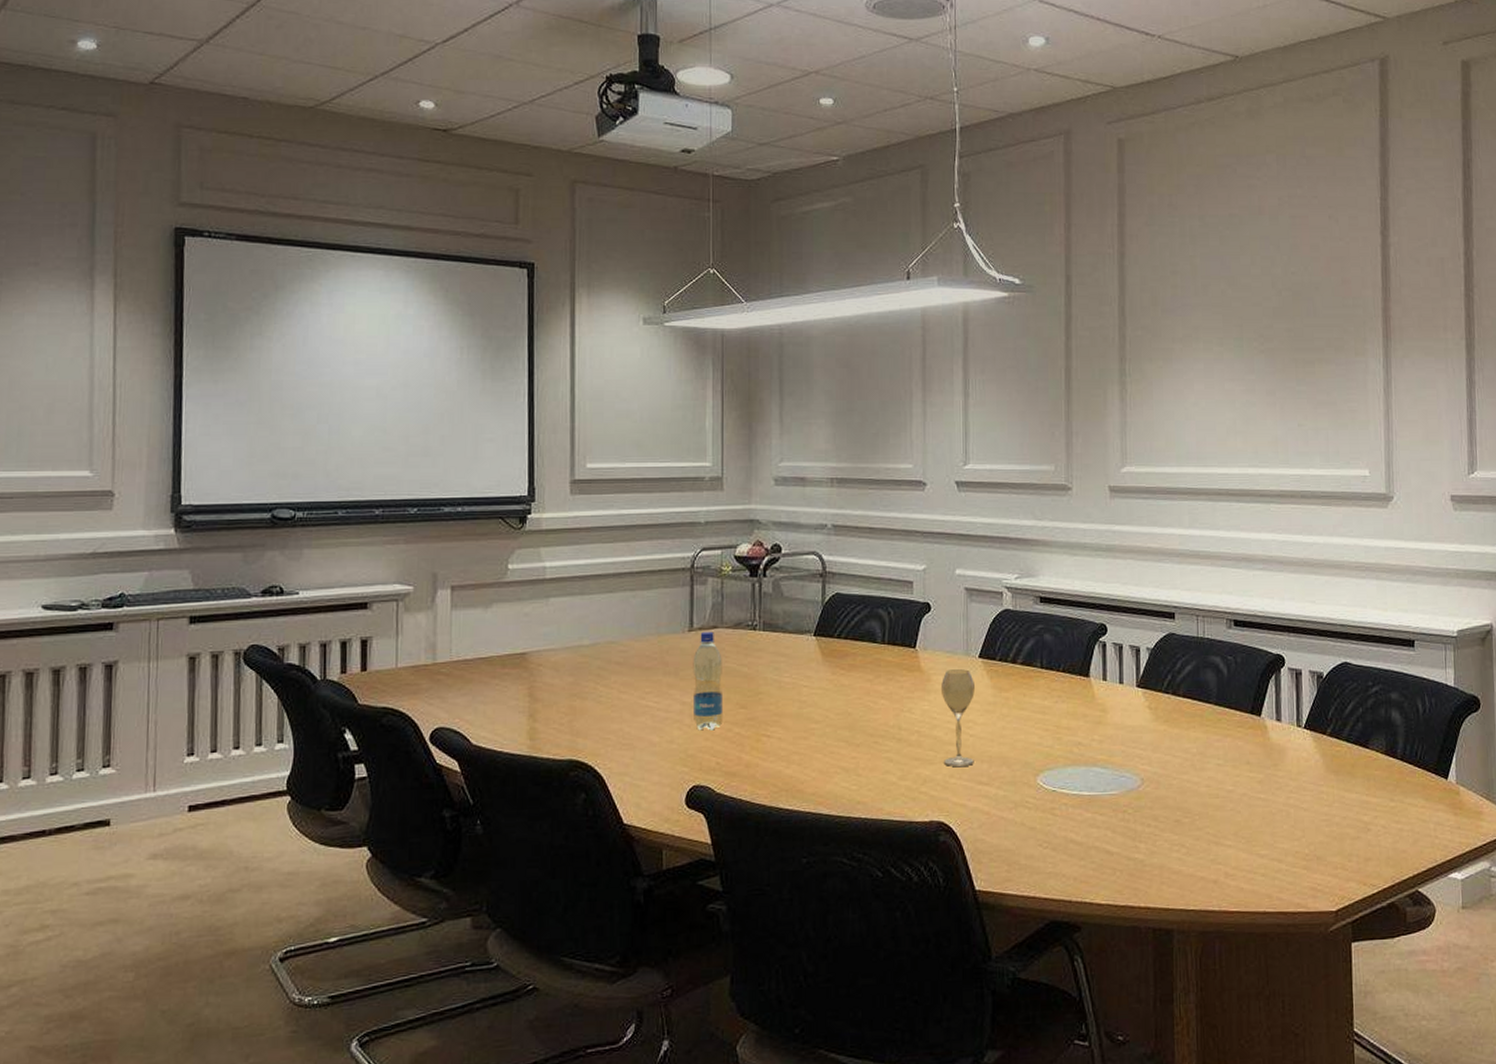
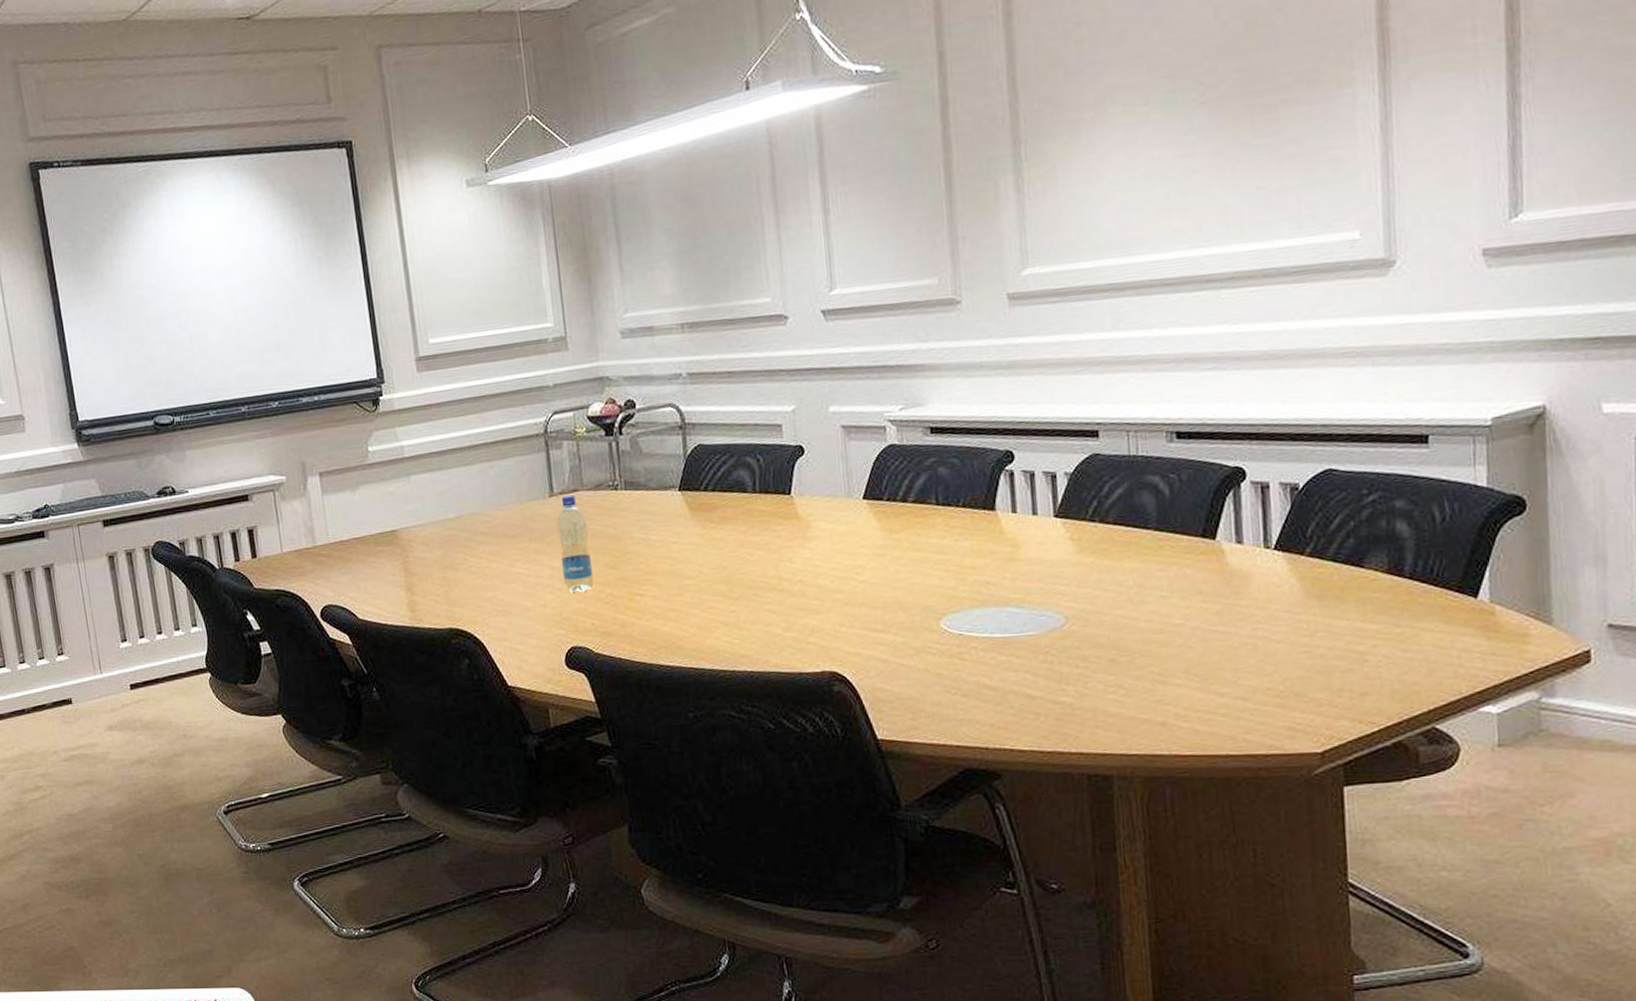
wineglass: present [940,669,976,768] -> none [822,512,866,616]

